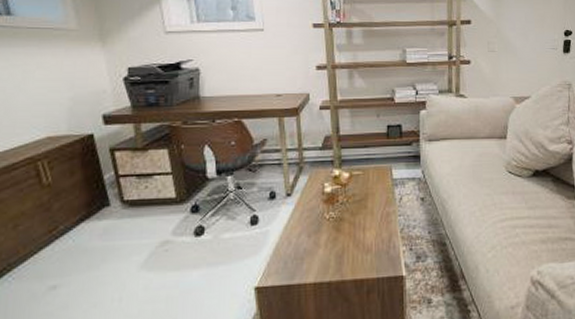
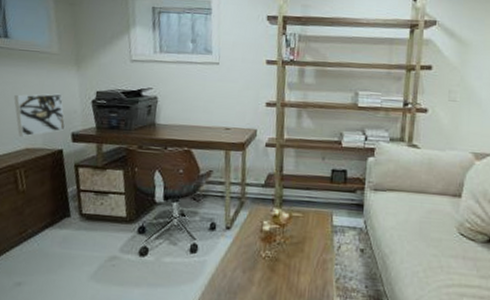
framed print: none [26,73,94,124] -> present [14,93,66,137]

